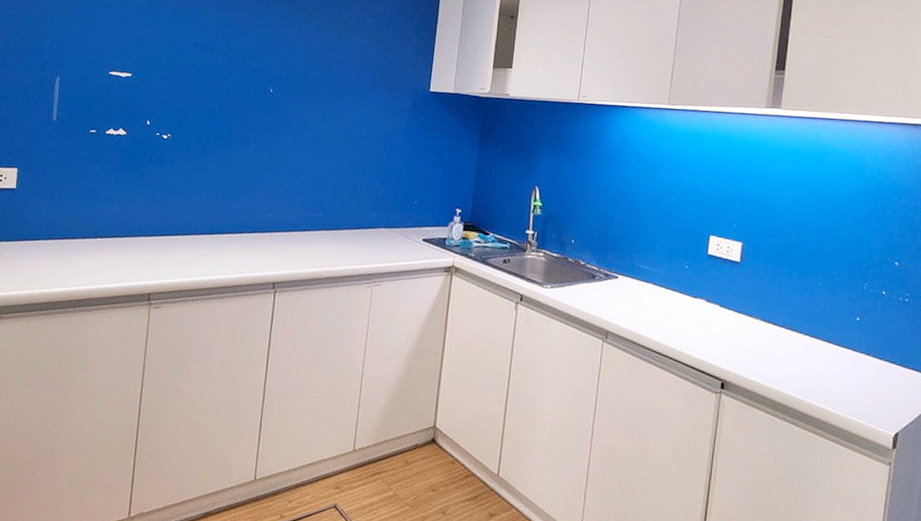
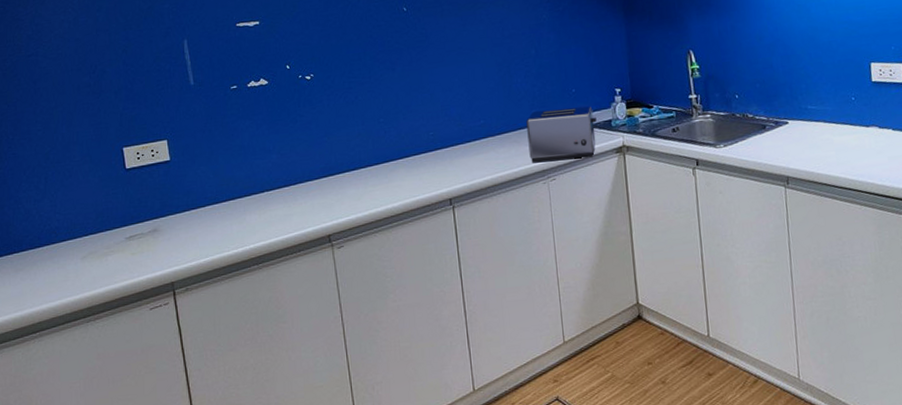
toaster: none [359,214,432,271] -> present [526,106,597,163]

